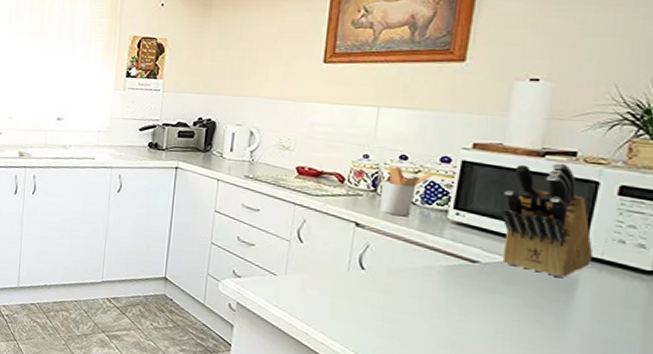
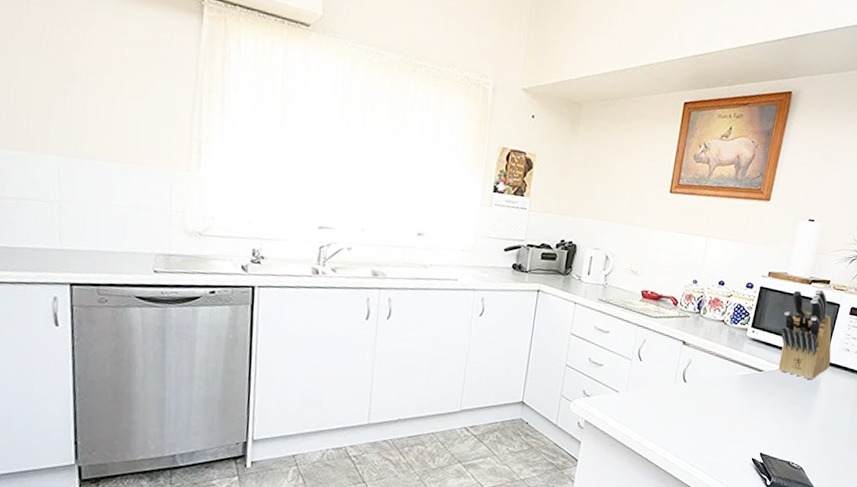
utensil holder: present [380,167,433,217] -> none [701,291,740,335]

